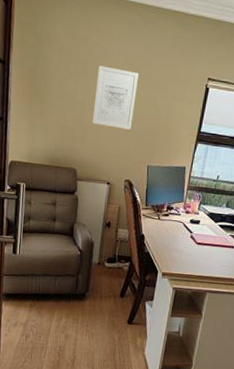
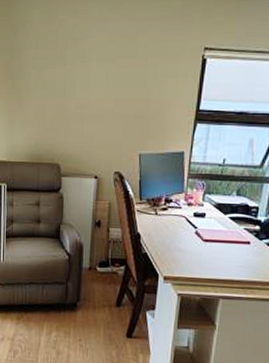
wall art: present [92,65,139,130] -> none [74,49,123,116]

